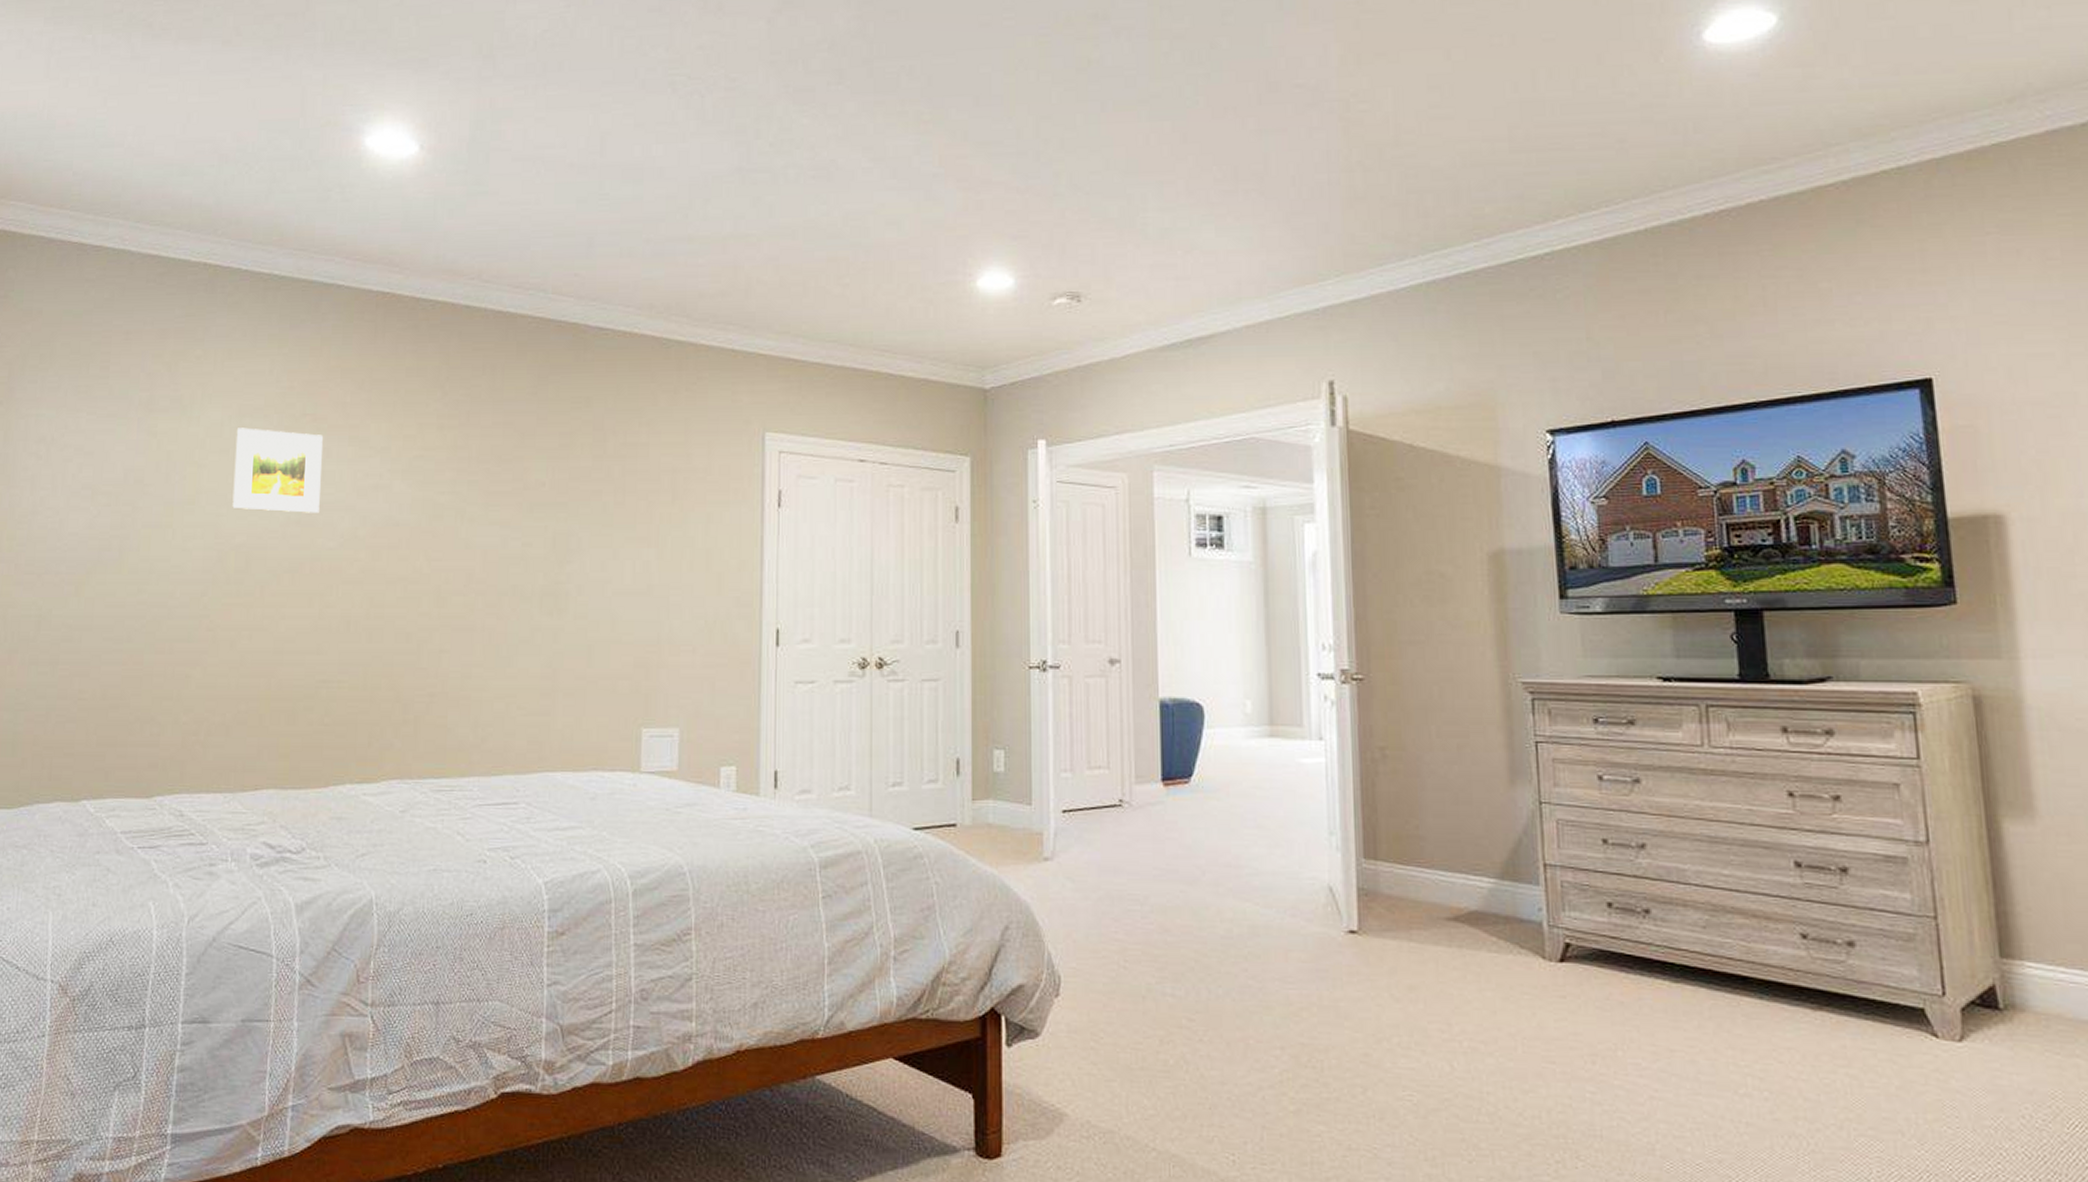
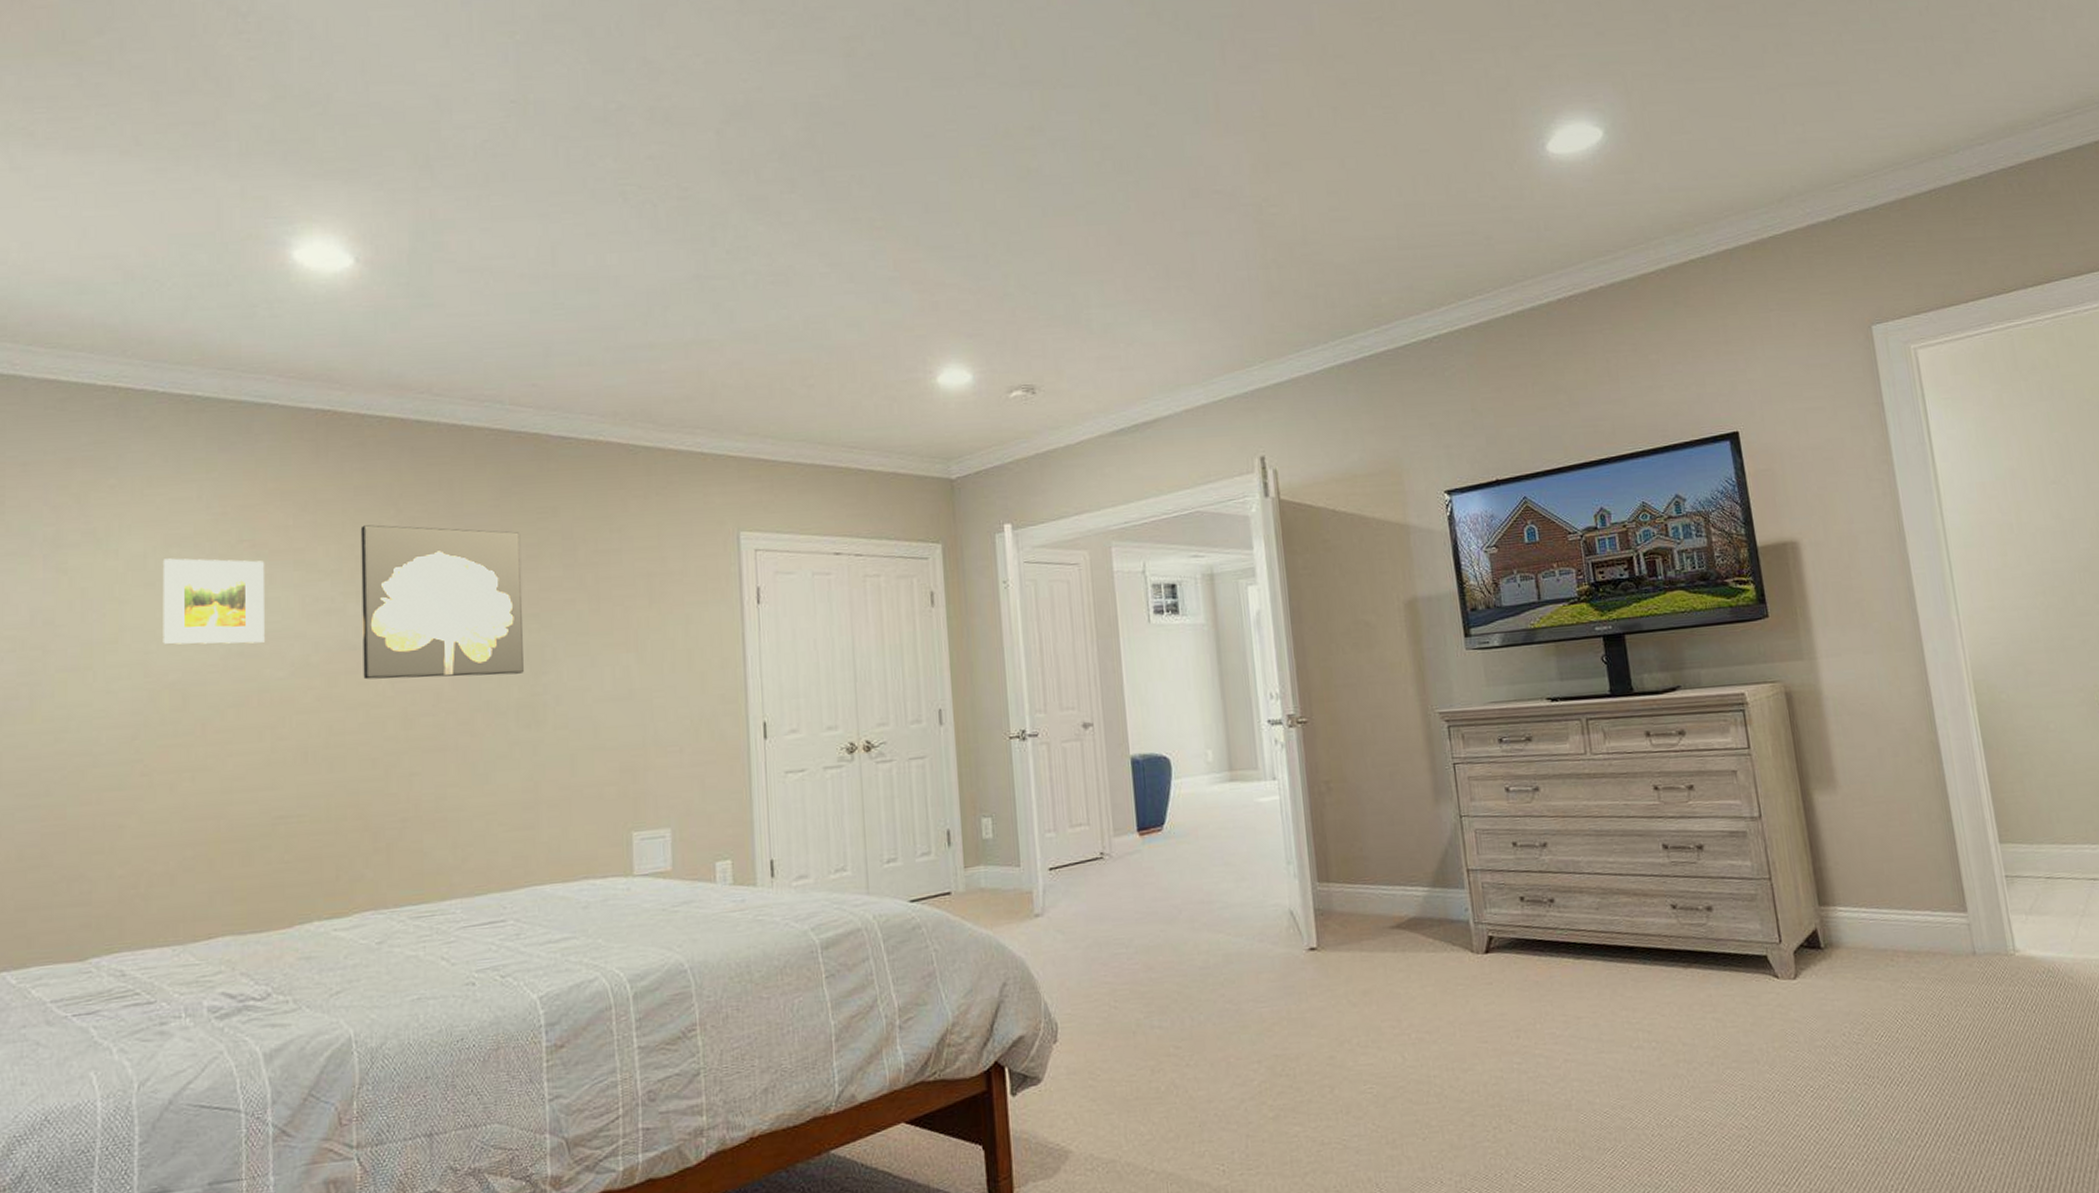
wall art: none [404,406,553,561] -> present [360,525,524,680]

